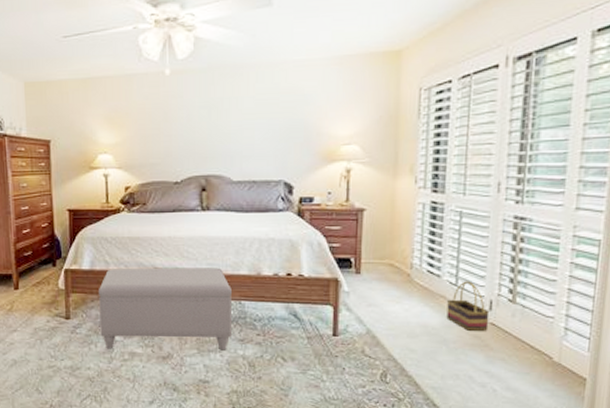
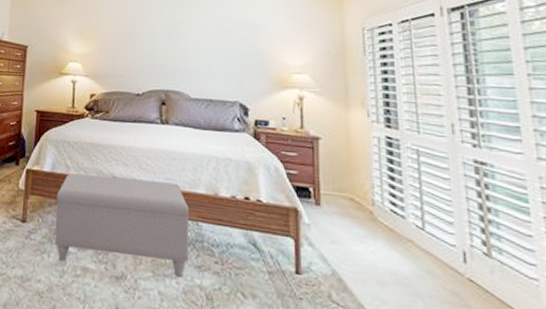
woven basket: present [446,281,490,331] -> none [416,225,466,288]

